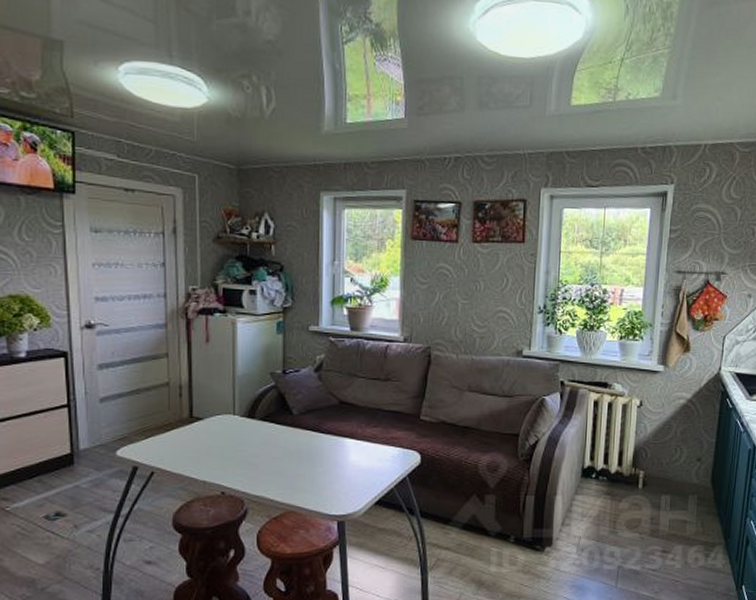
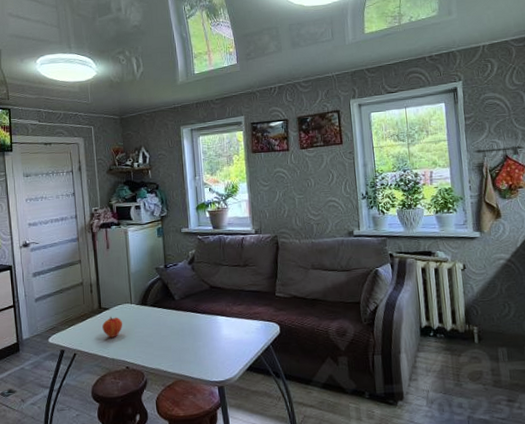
fruit: none [193,428,221,455] -> present [102,316,123,338]

